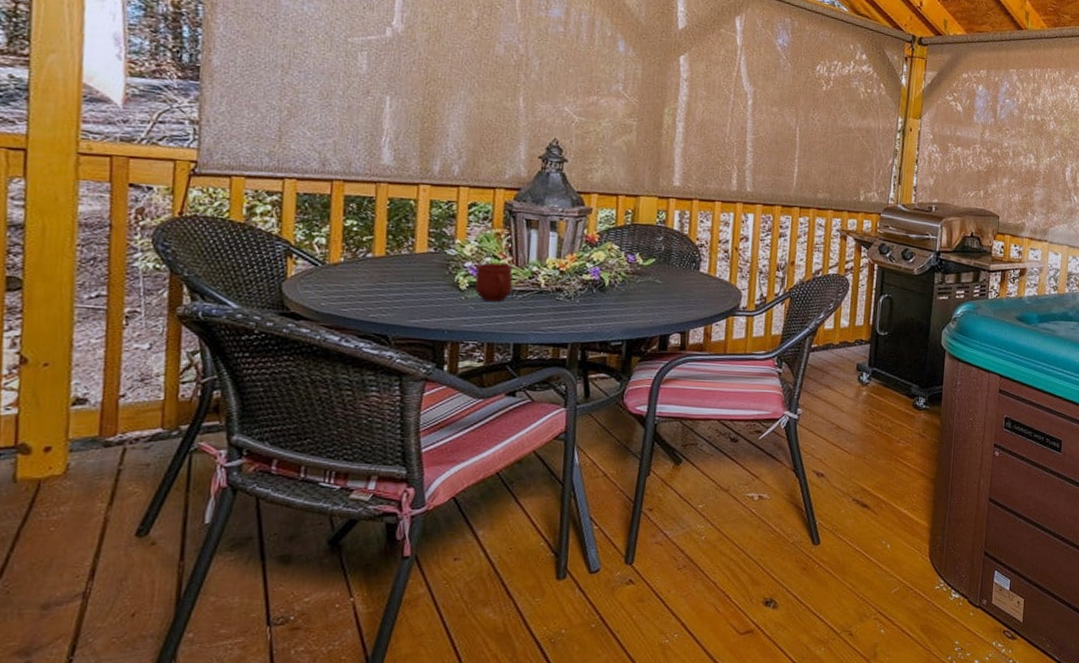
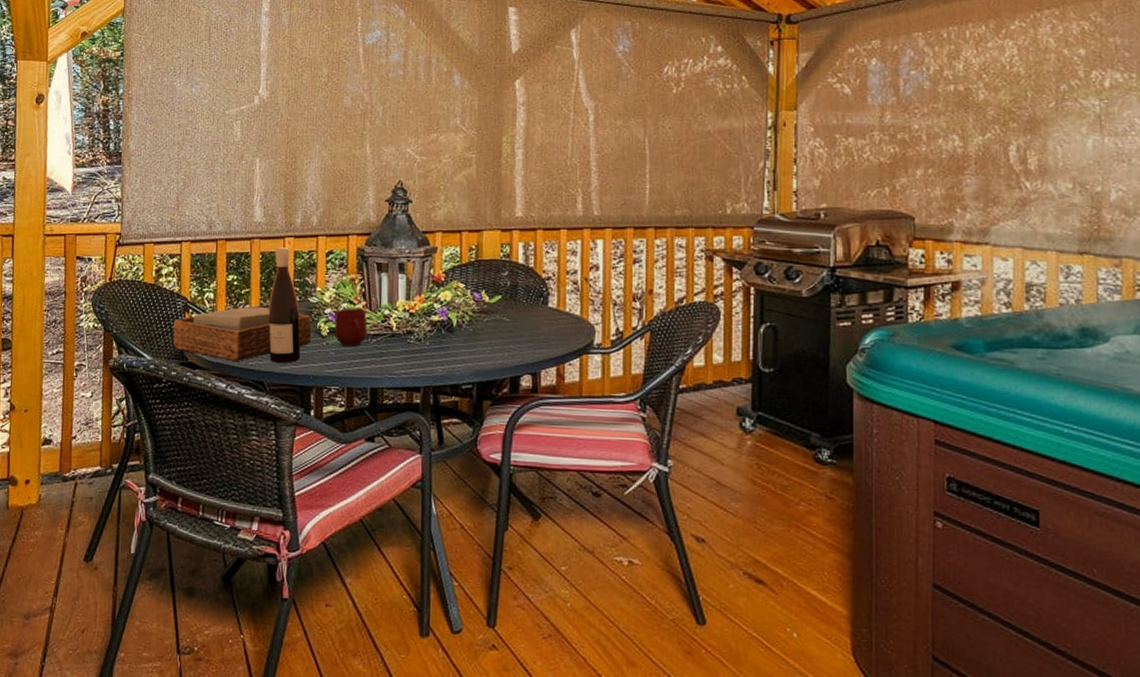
napkin holder: none [269,255,449,313] -> present [173,307,312,361]
bottle: none [395,194,435,317] -> present [268,247,301,363]

